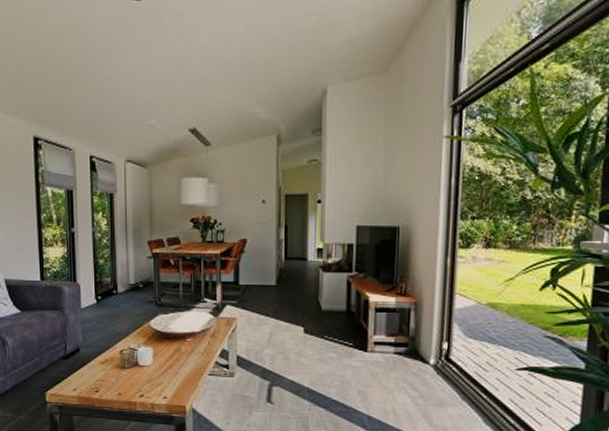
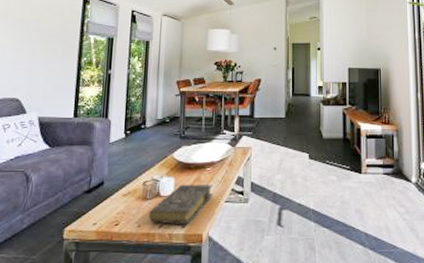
book: none [129,354,195,396] -> present [149,184,213,225]

